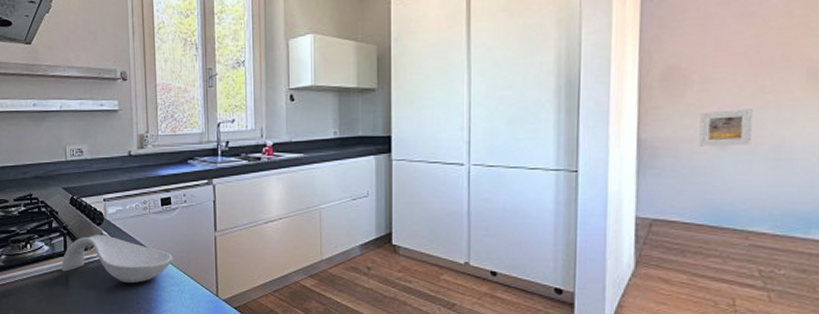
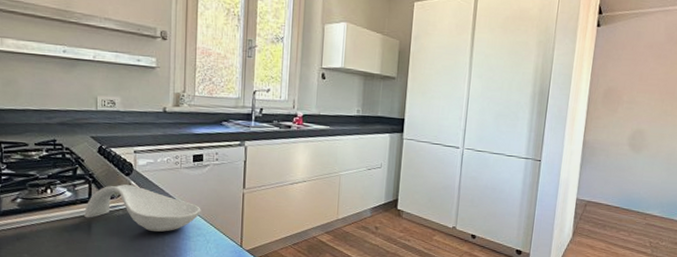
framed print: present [699,109,753,146] -> none [622,124,658,152]

